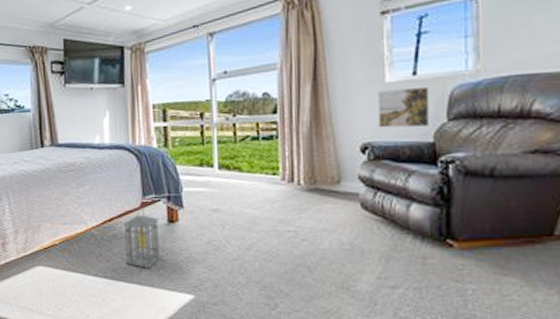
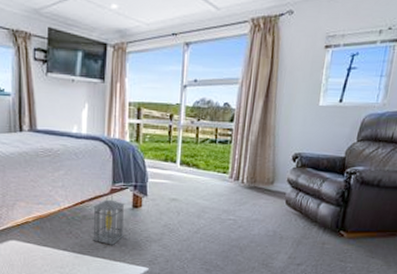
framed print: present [378,86,430,128] -> none [309,112,349,145]

